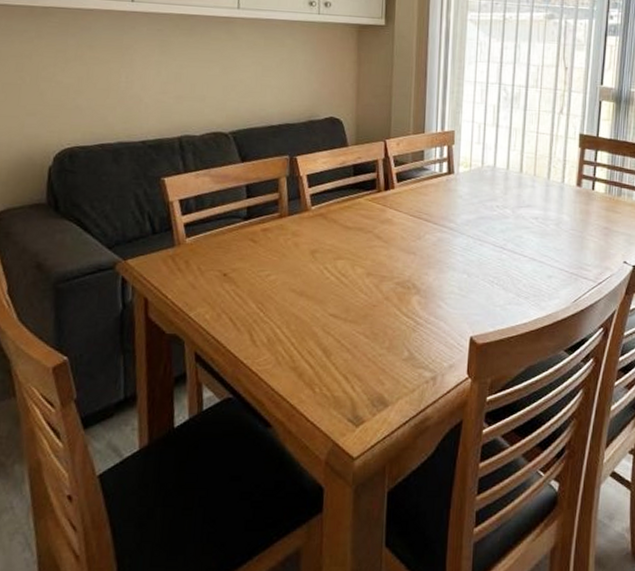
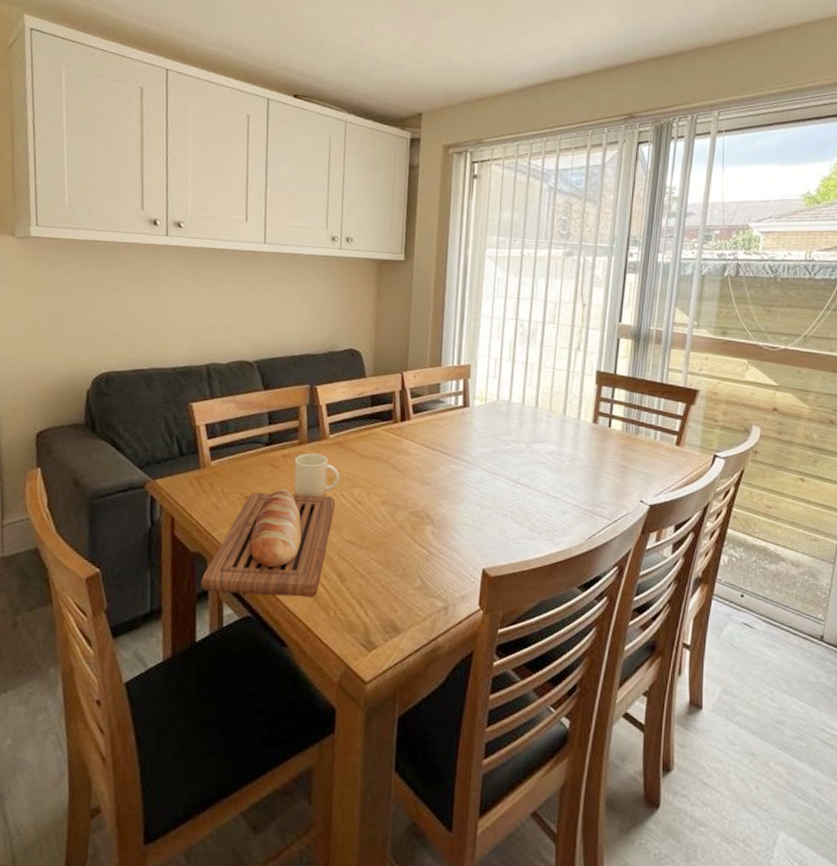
bread loaf: none [178,264,319,375] -> present [201,489,336,598]
mug: none [274,226,323,271] -> present [293,453,341,497]

